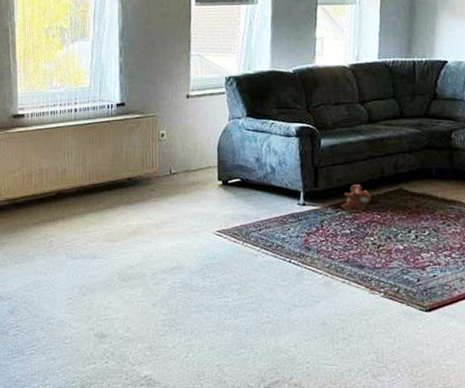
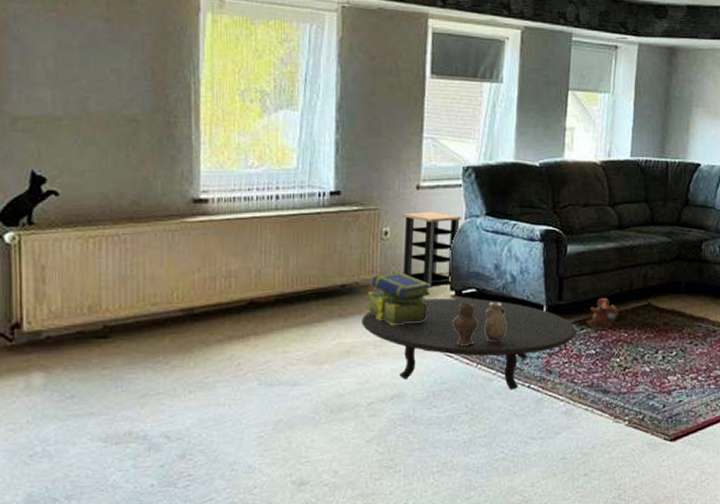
table: none [145,187,332,264] -> present [361,298,576,390]
stack of books: none [149,167,202,211] -> present [367,272,431,326]
side table: none [175,116,225,180] -> present [402,212,461,289]
vase: none [221,189,269,227] -> present [453,302,507,346]

